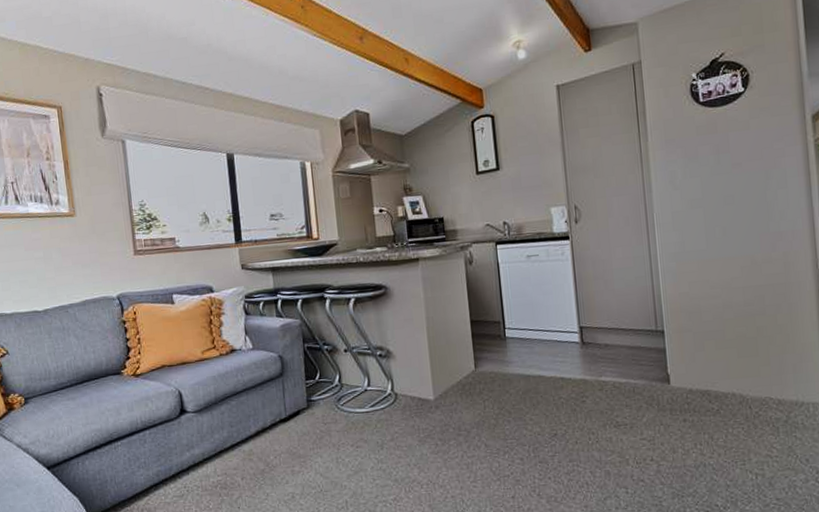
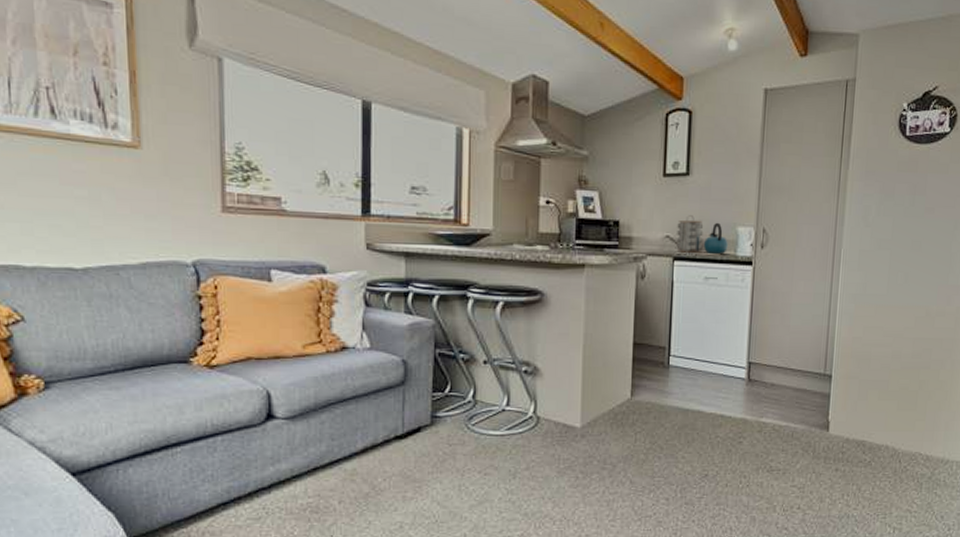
spice rack: none [495,203,521,238] -> present [676,215,704,254]
kettle: none [521,206,544,236] -> present [703,222,728,255]

